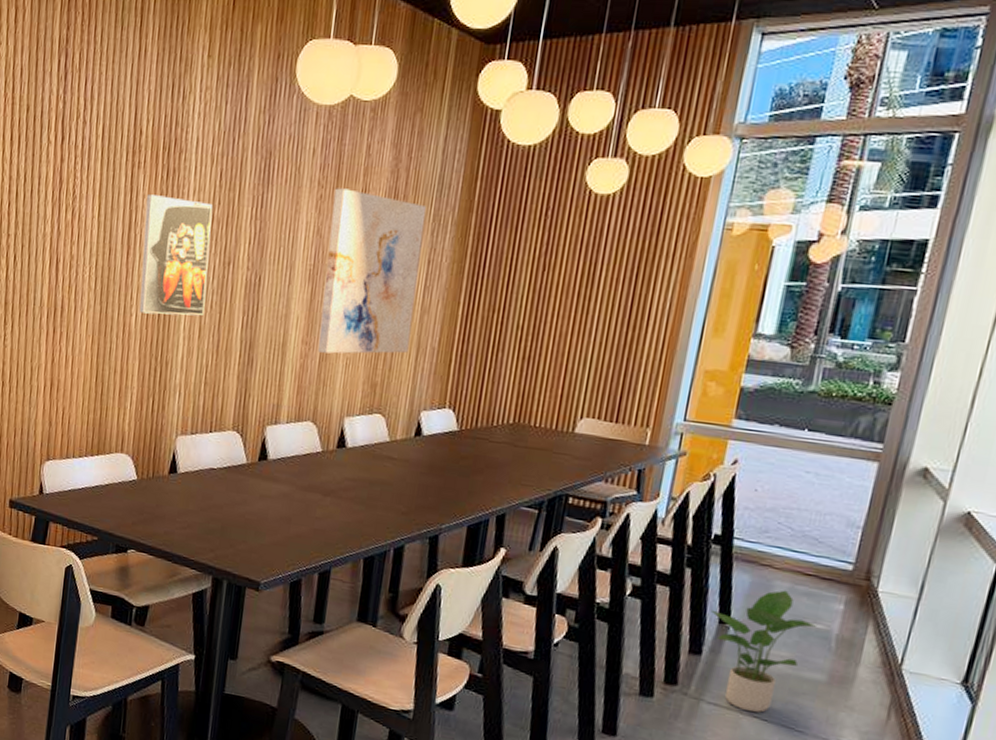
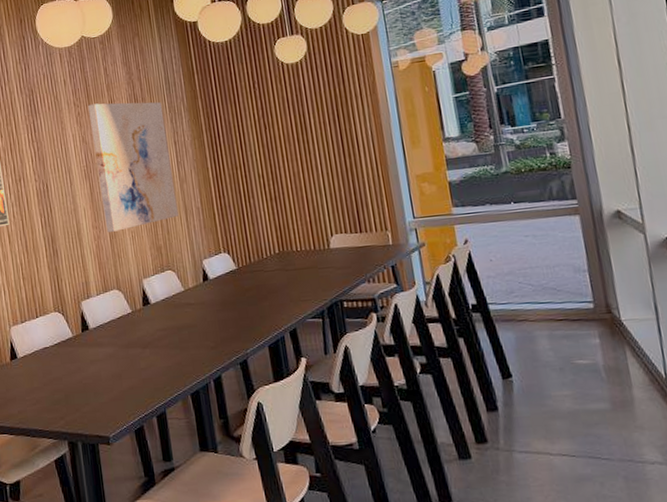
potted plant: present [710,590,816,713] -> none [491,337,583,452]

